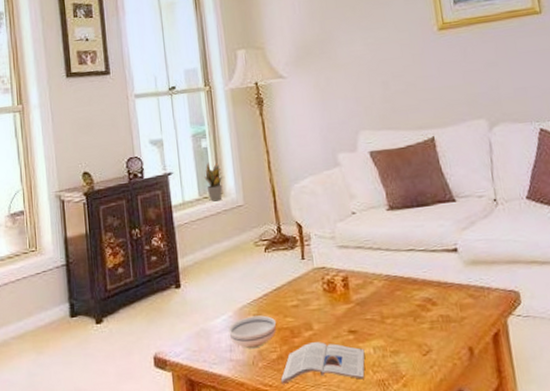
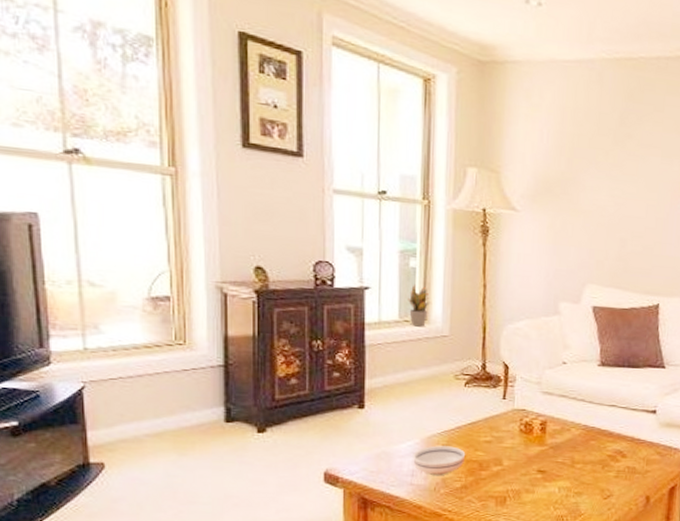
magazine: present [280,342,365,384] -> none [461,477,550,514]

